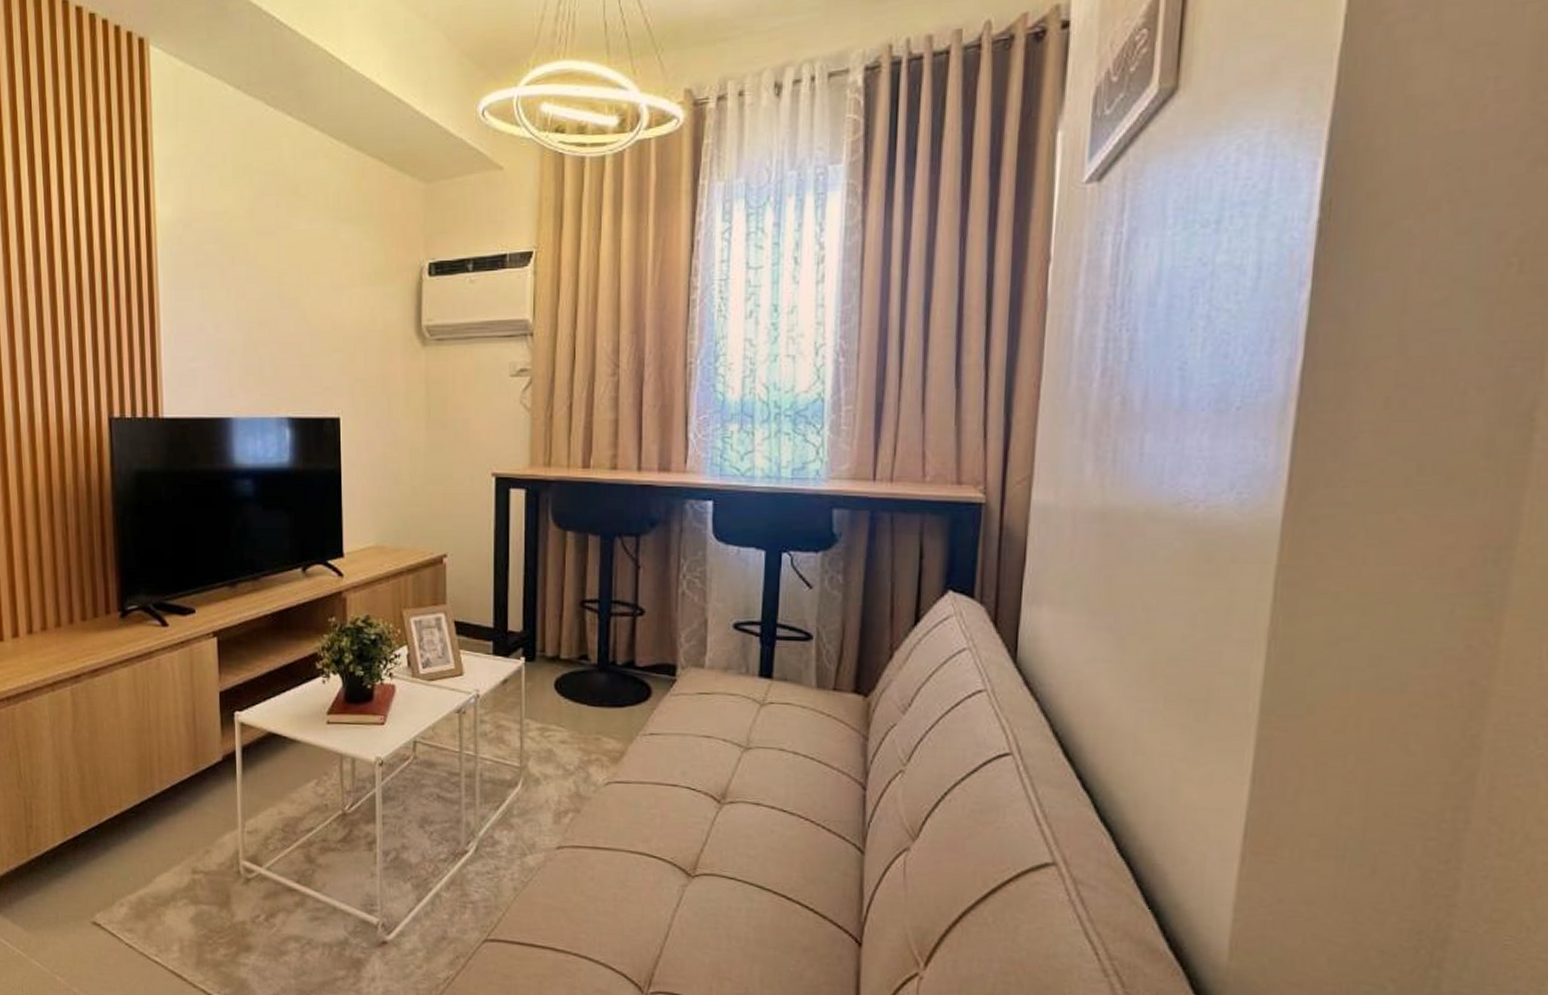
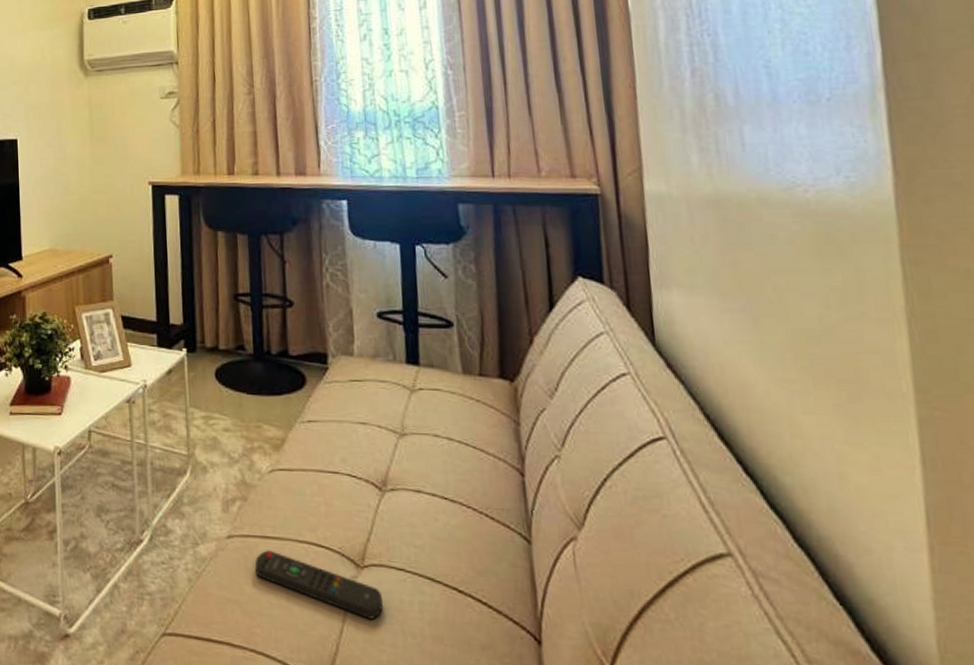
remote control: none [584,860,710,925] -> present [255,550,383,619]

